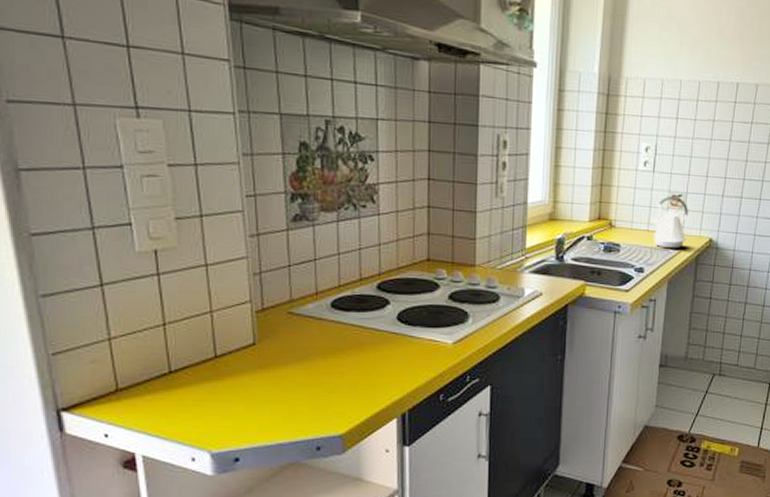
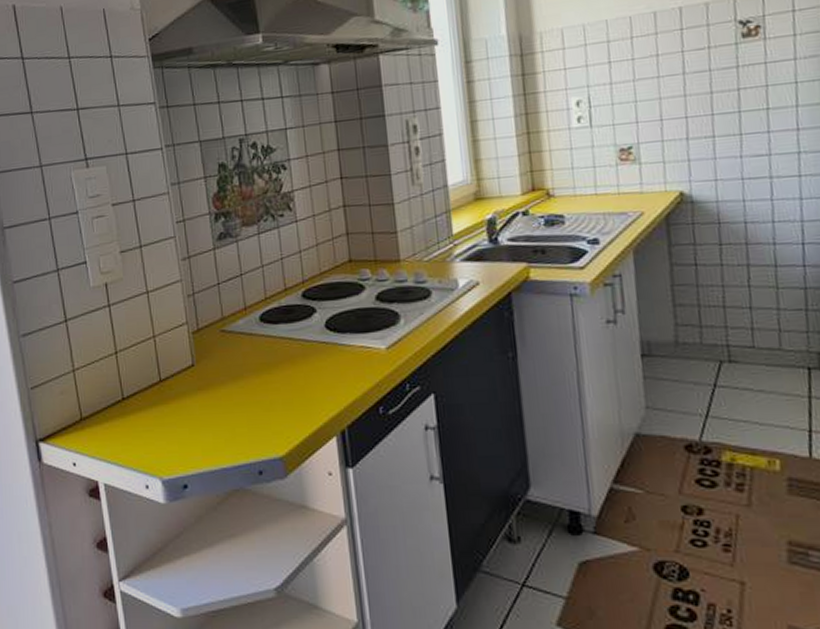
kettle: present [651,195,689,249] -> none [597,149,650,212]

